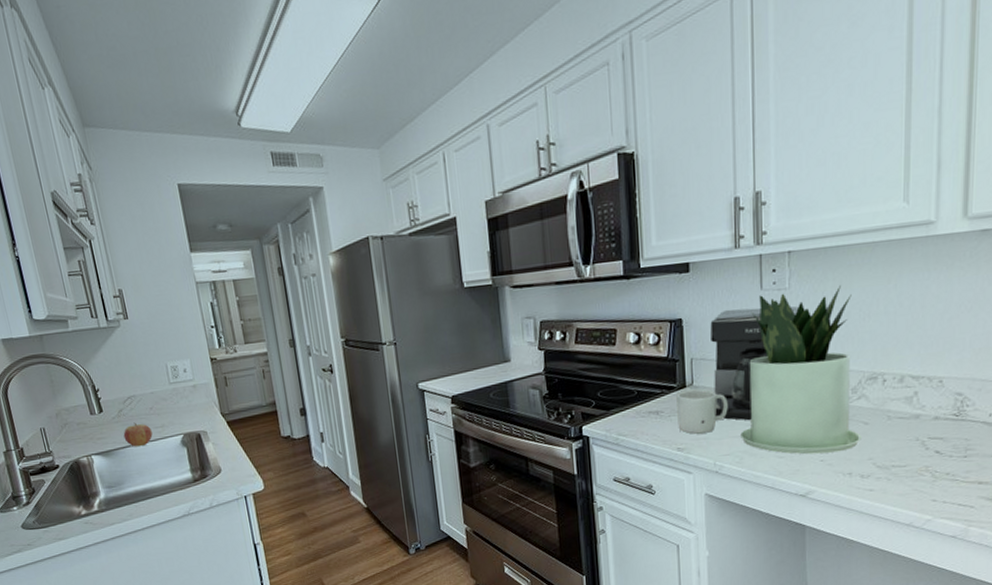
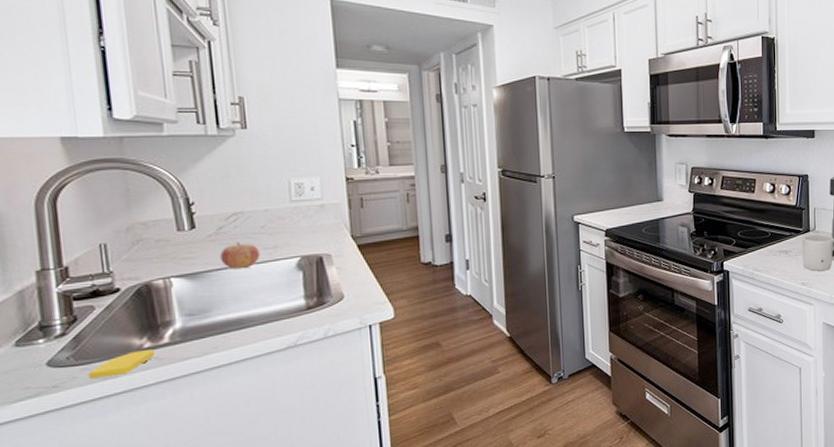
sponge: none [48,516,90,540] -> present [87,350,156,380]

